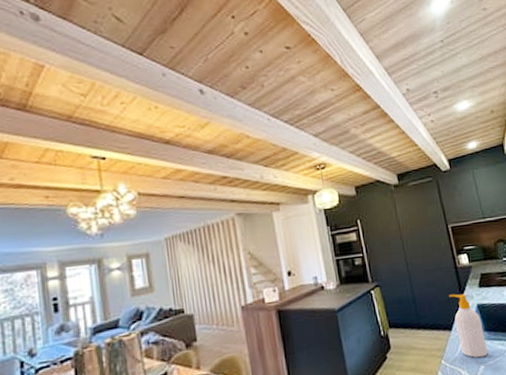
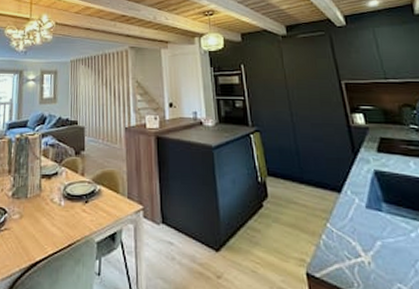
soap bottle: present [449,293,488,358] -> none [339,153,387,232]

